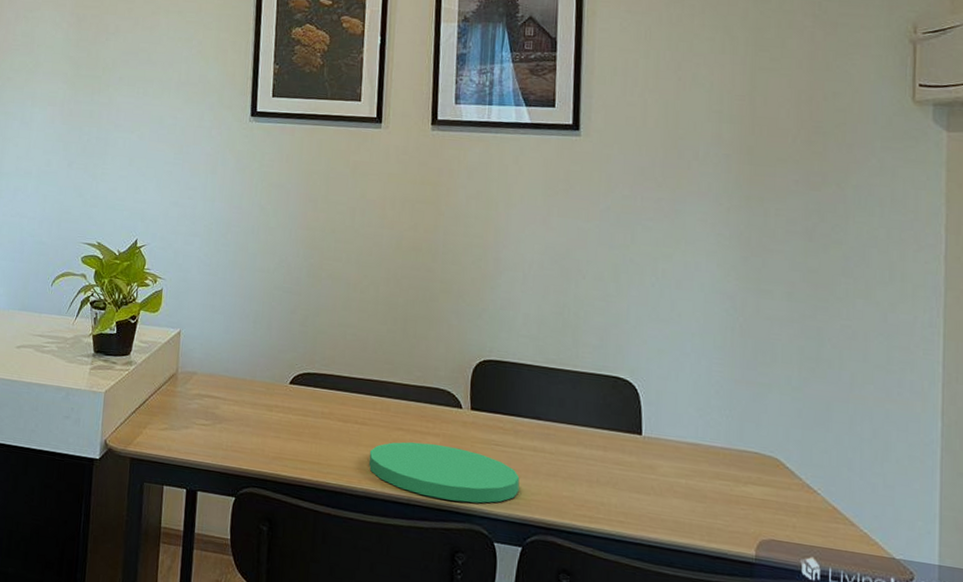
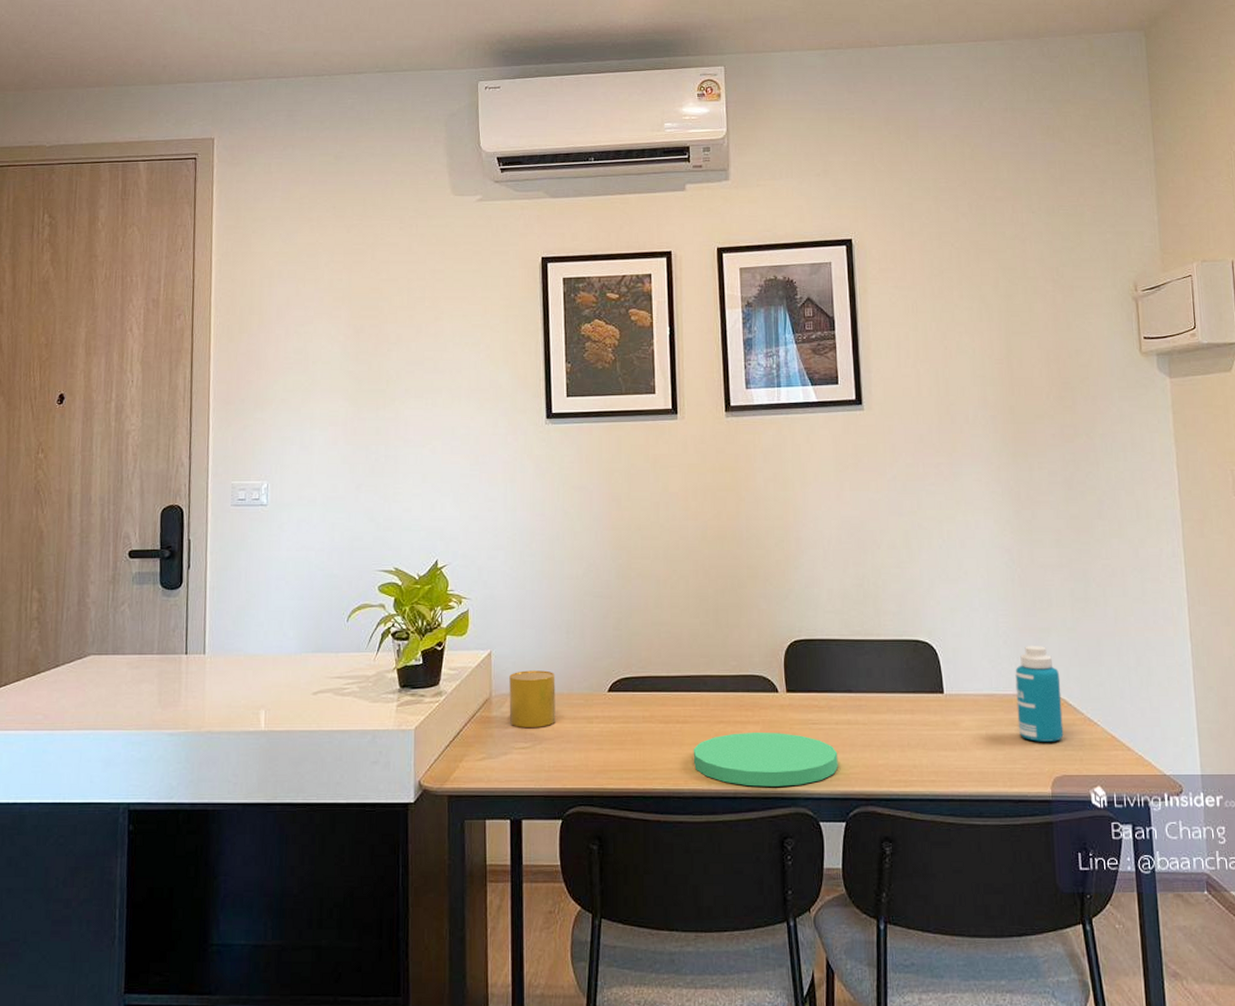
cup: none [192,352,240,408] -> present [509,670,556,727]
bottle: none [723,399,778,504] -> present [1015,646,1064,742]

